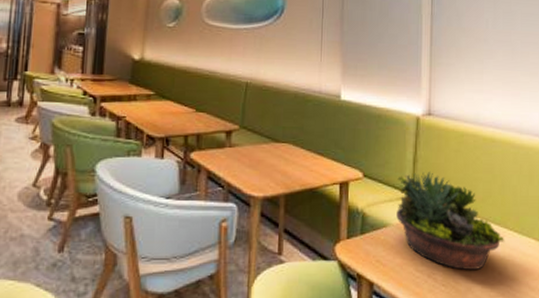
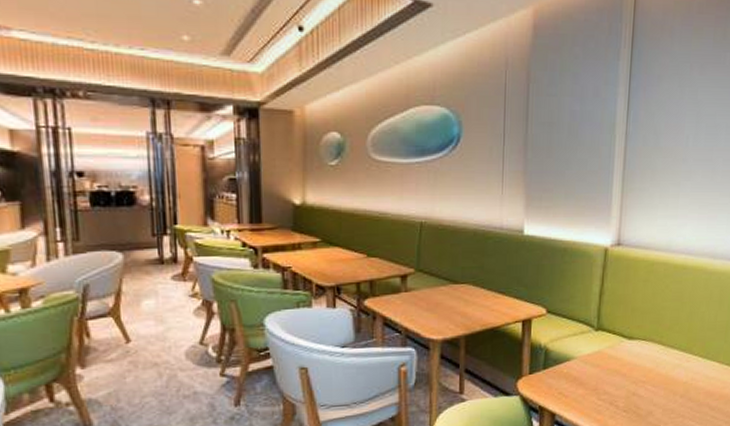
succulent planter: present [396,172,505,271] -> none [580,304,689,396]

